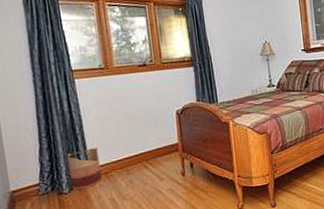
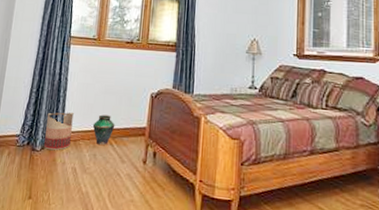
vase: none [121,140,146,171] -> present [92,114,115,146]

